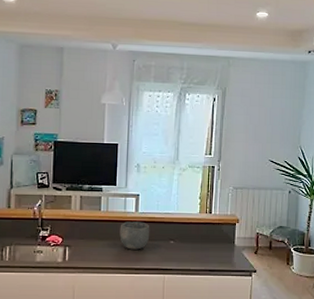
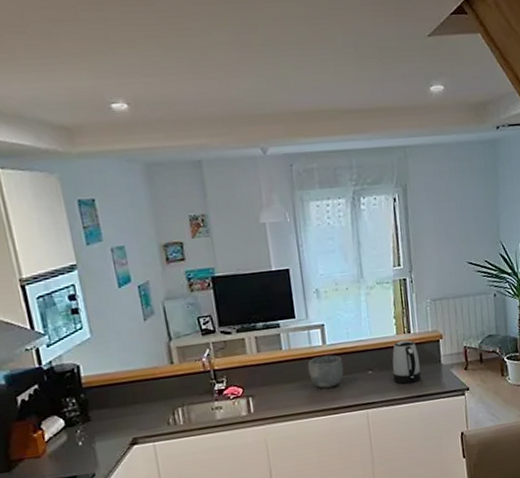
kettle: none [191,219,216,257] -> present [392,340,421,384]

